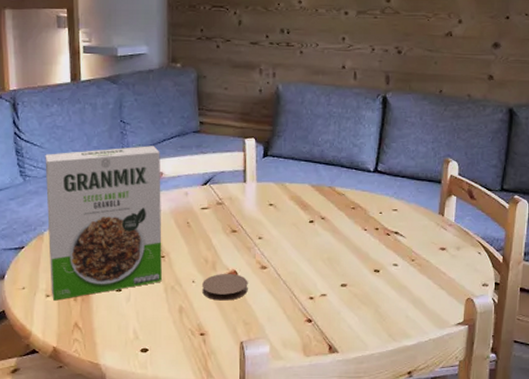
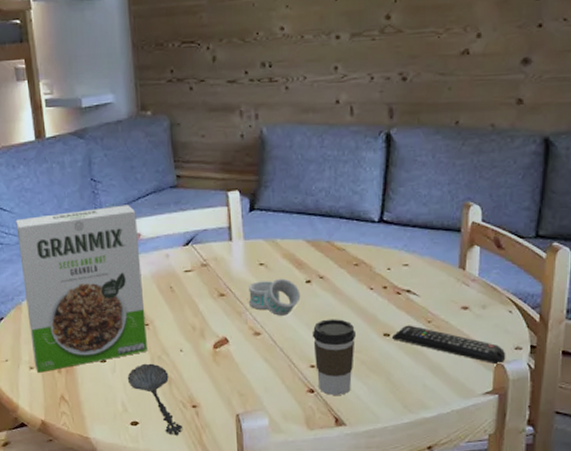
spoon: none [140,293,189,362] -> present [127,363,182,436]
coaster: present [202,273,248,301] -> none [191,340,241,371]
napkin ring: none [258,218,304,252] -> present [249,278,301,316]
coffee cup: none [312,256,351,325] -> present [312,319,357,395]
remote control: none [381,262,475,299] -> present [392,325,506,365]

